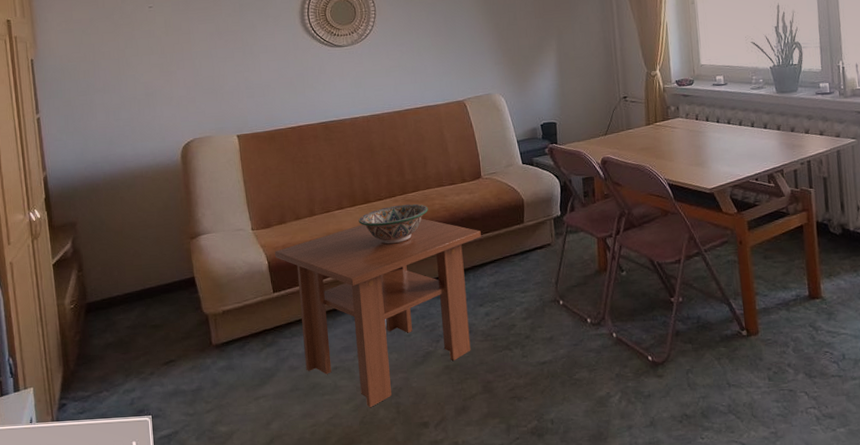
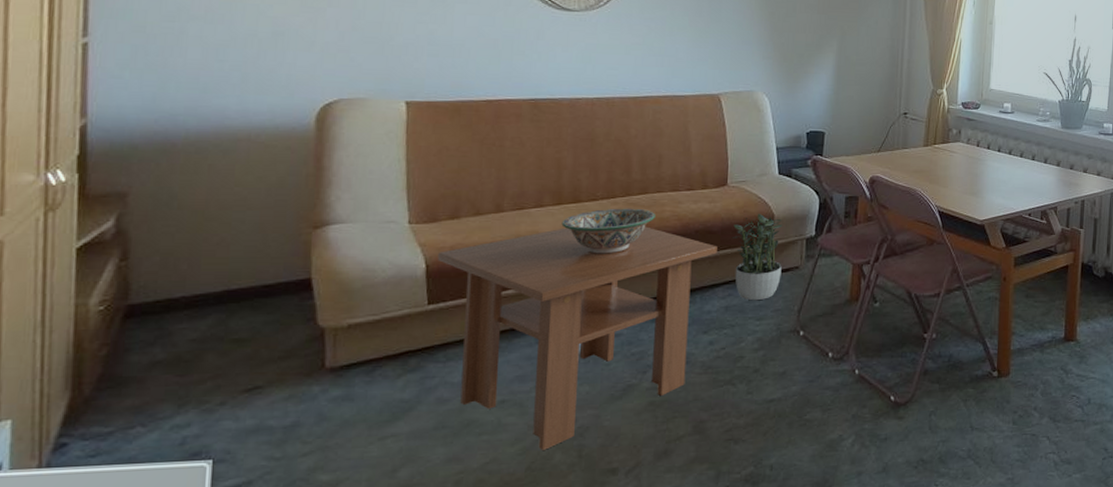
potted plant: none [491,199,537,276] -> present [731,213,783,301]

